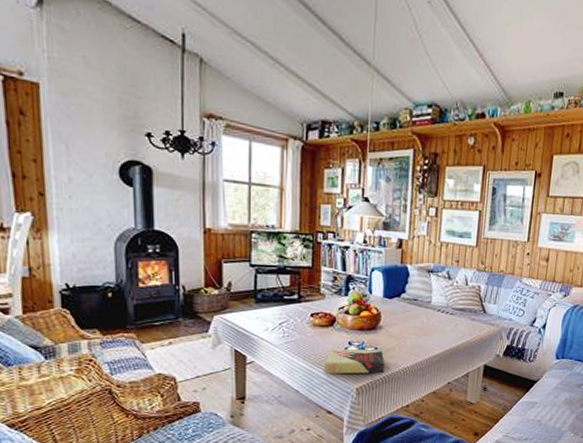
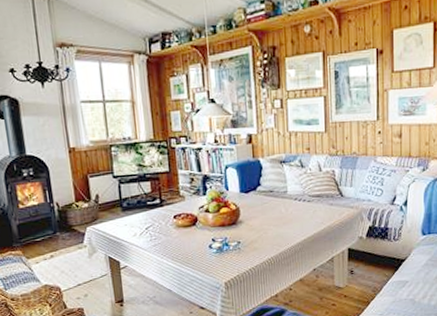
book: present [324,349,385,374] -> none [192,243,250,271]

